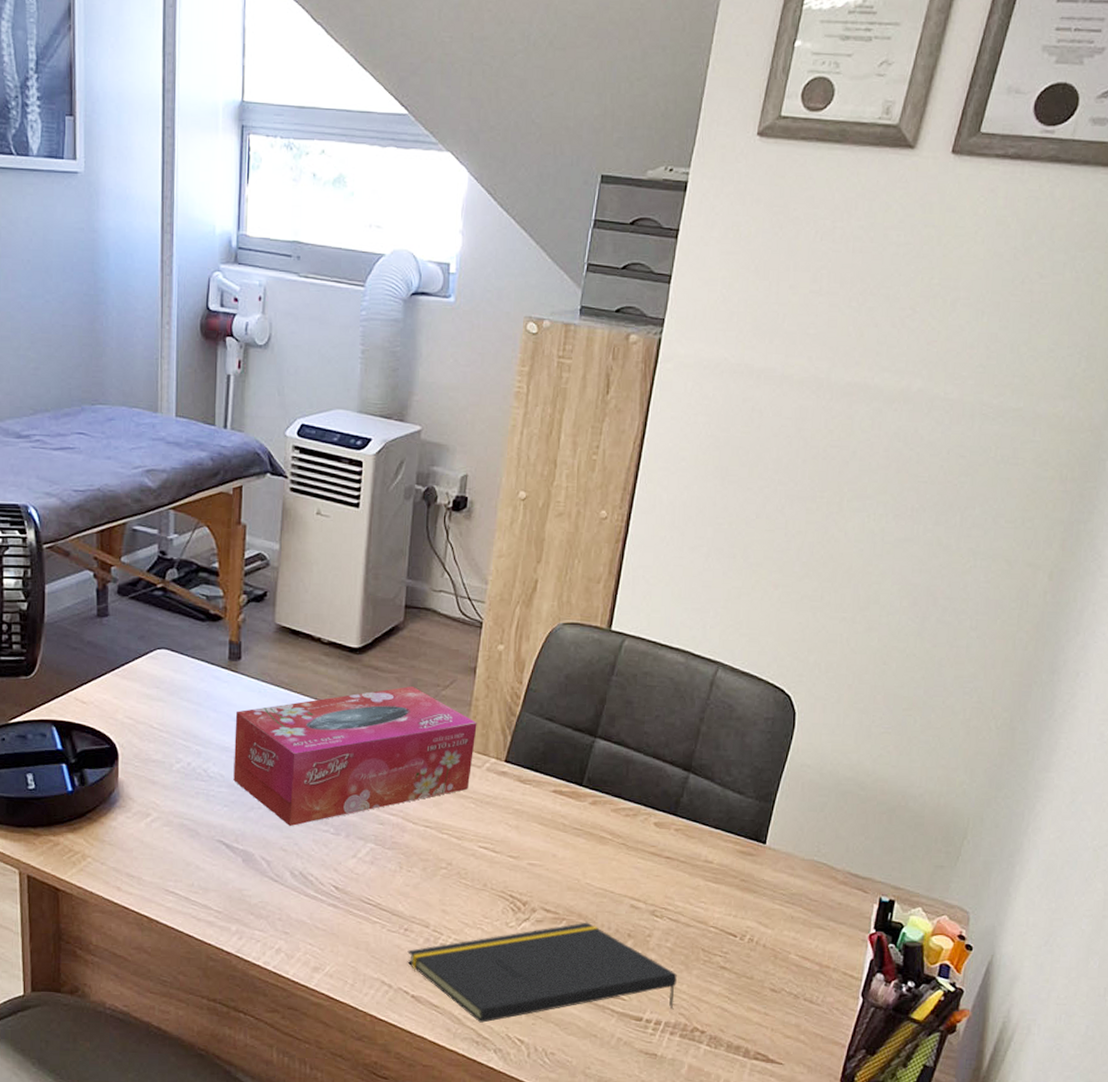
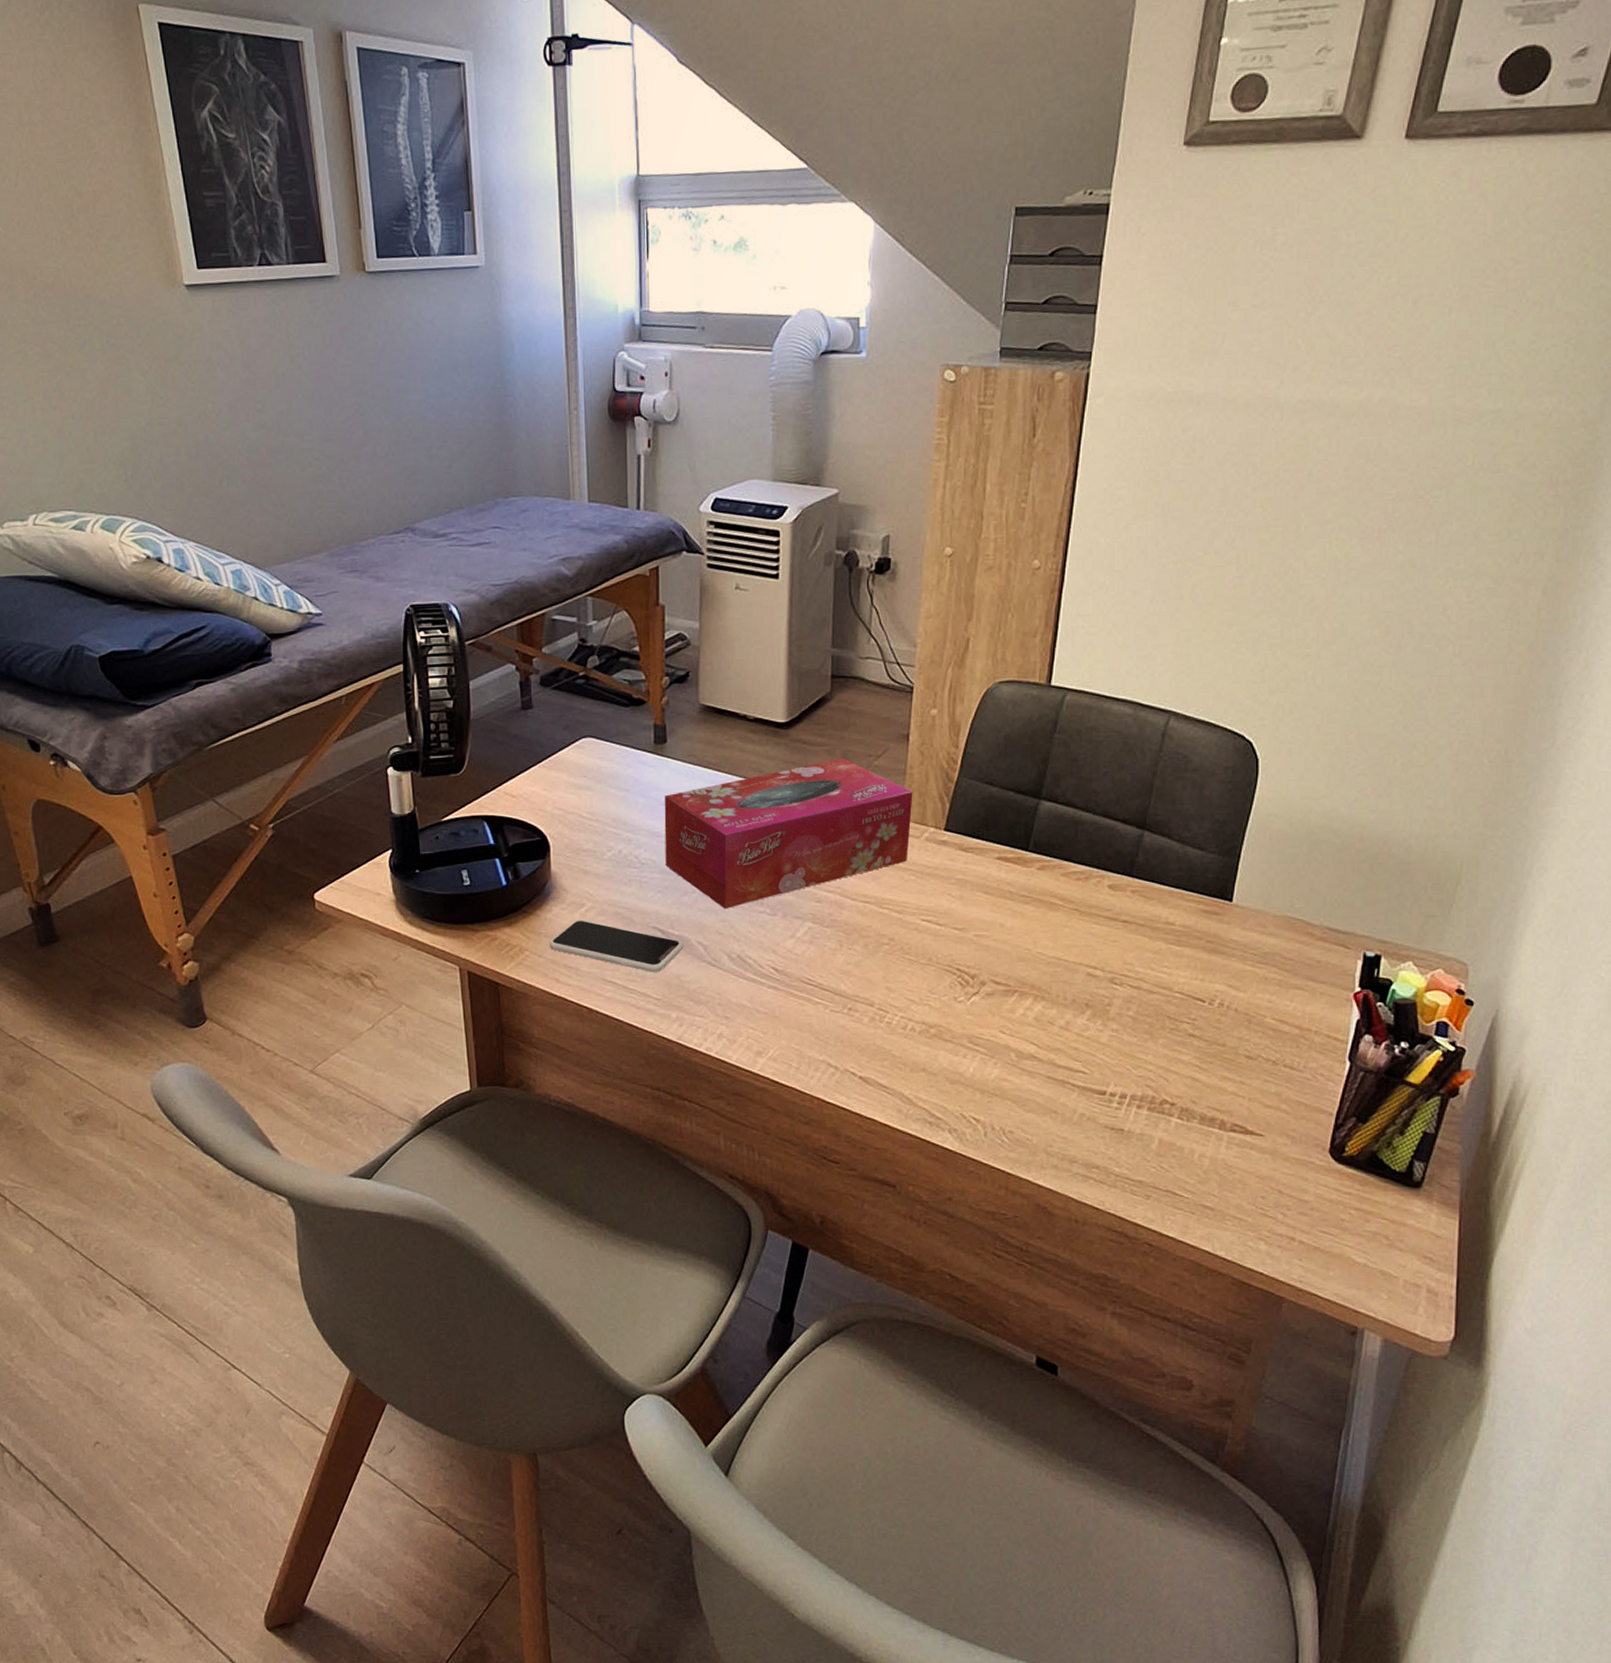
smartphone: none [112,829,246,885] -> present [549,920,683,972]
notepad: present [407,922,677,1023] -> none [852,993,1141,1102]

